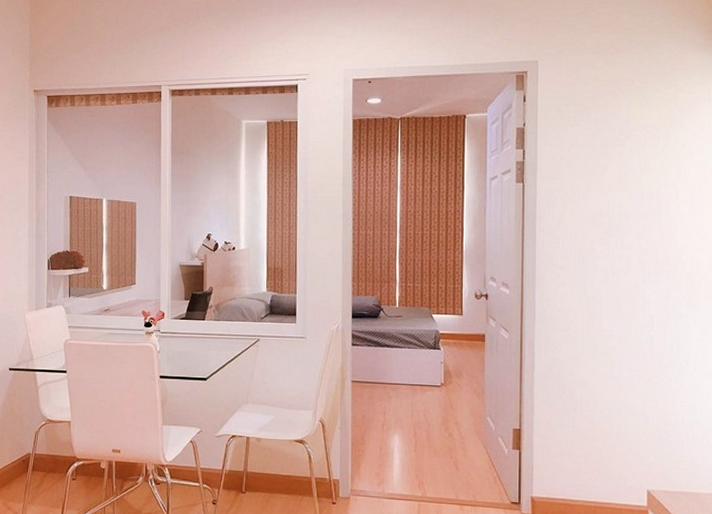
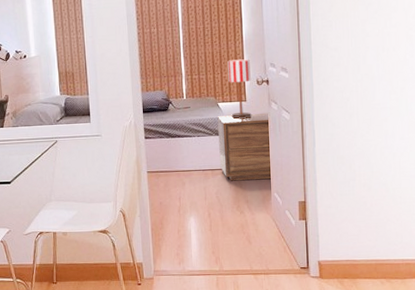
nightstand: none [430,328,488,400] -> present [218,112,271,181]
table lamp: none [445,270,469,333] -> present [227,59,251,119]

